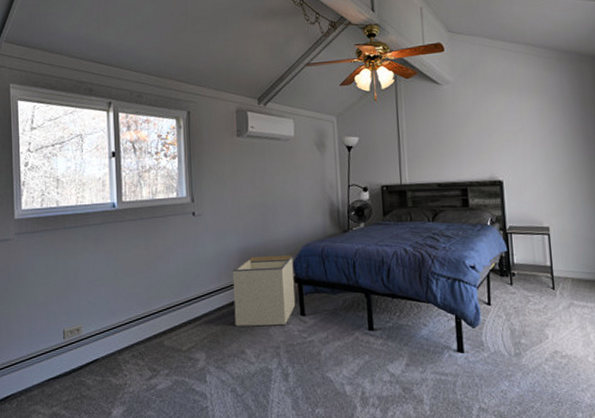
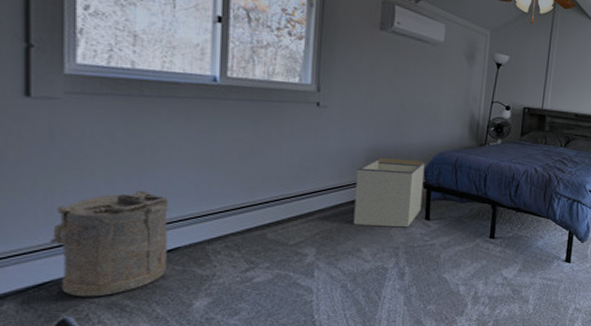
laundry hamper: none [9,309,90,408] -> present [49,190,168,297]

